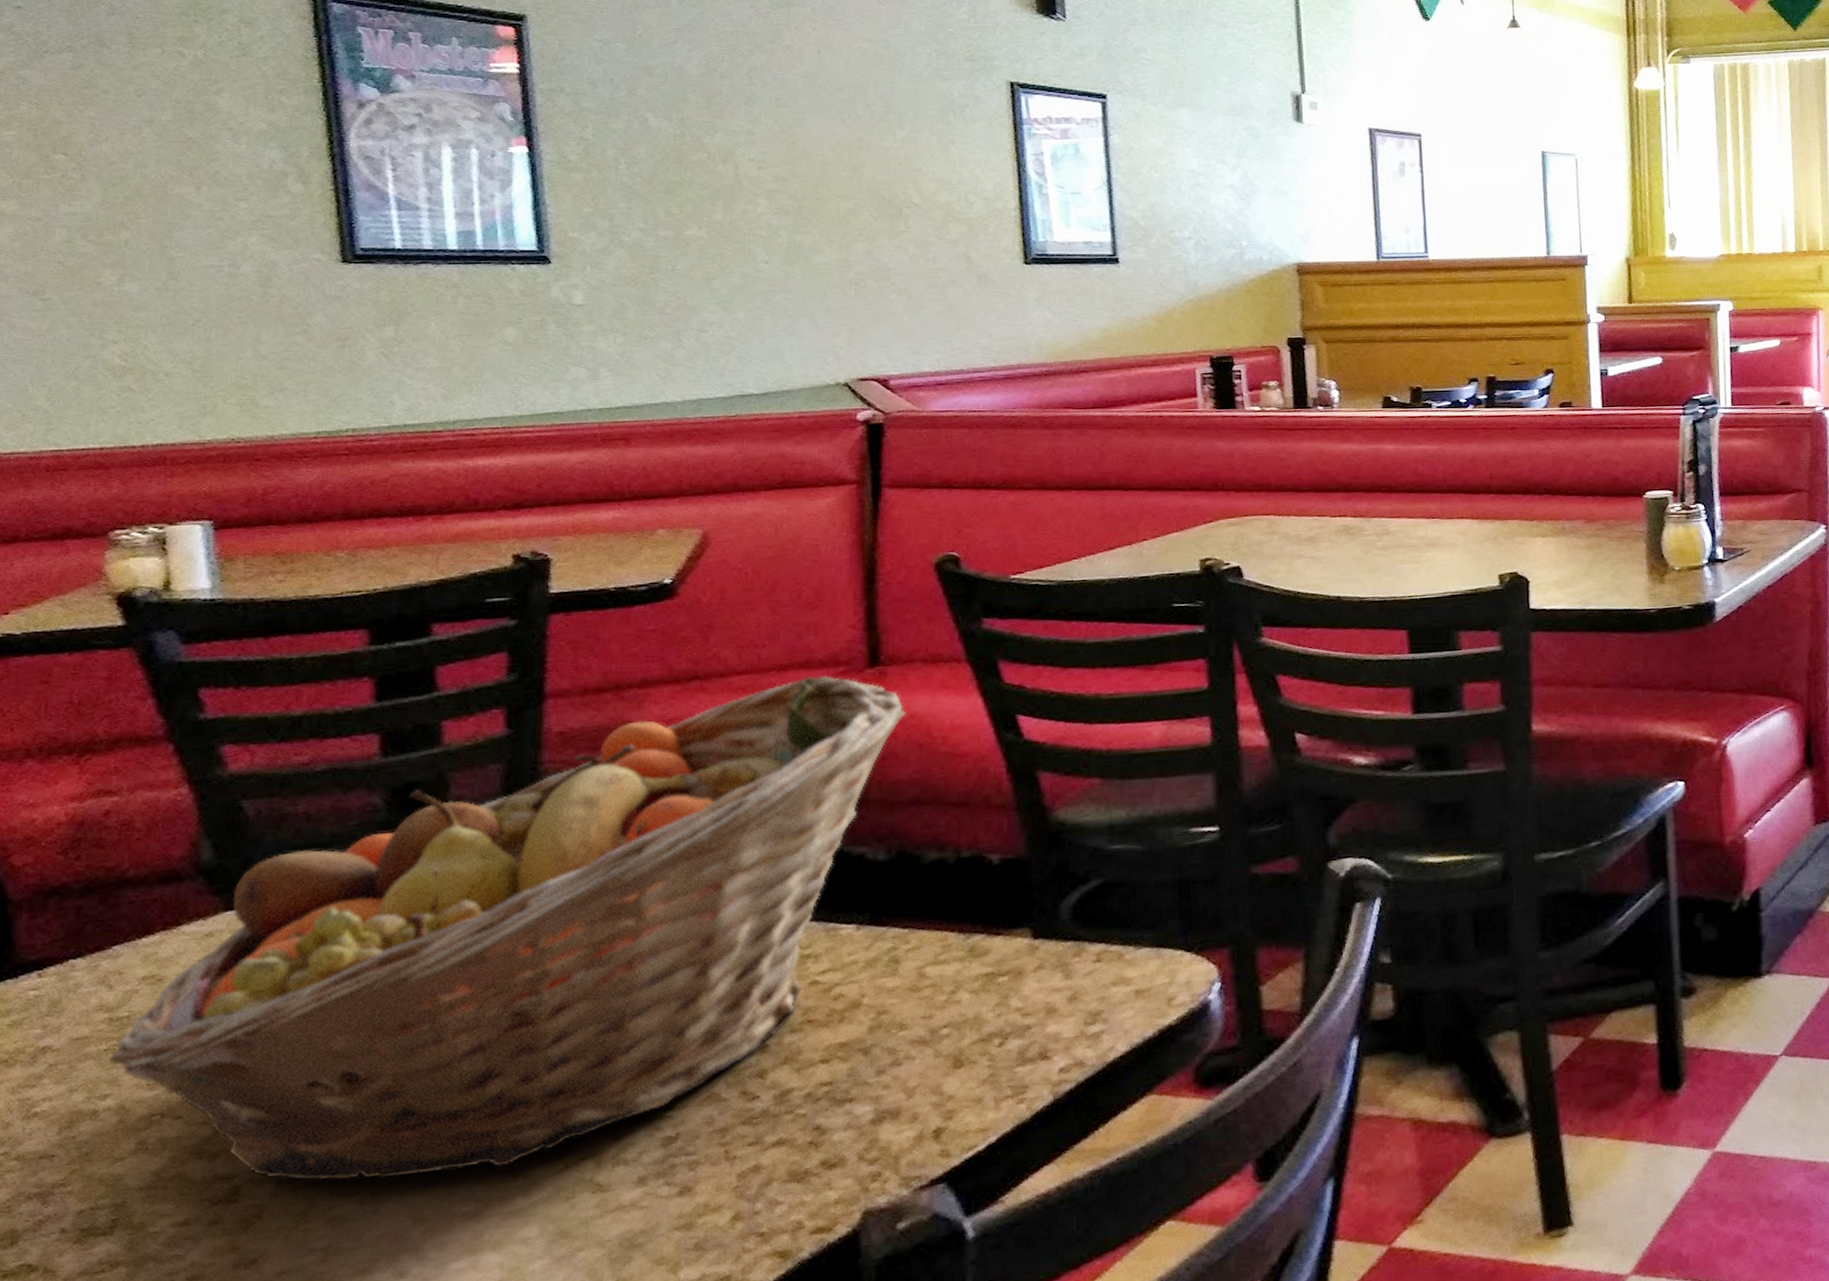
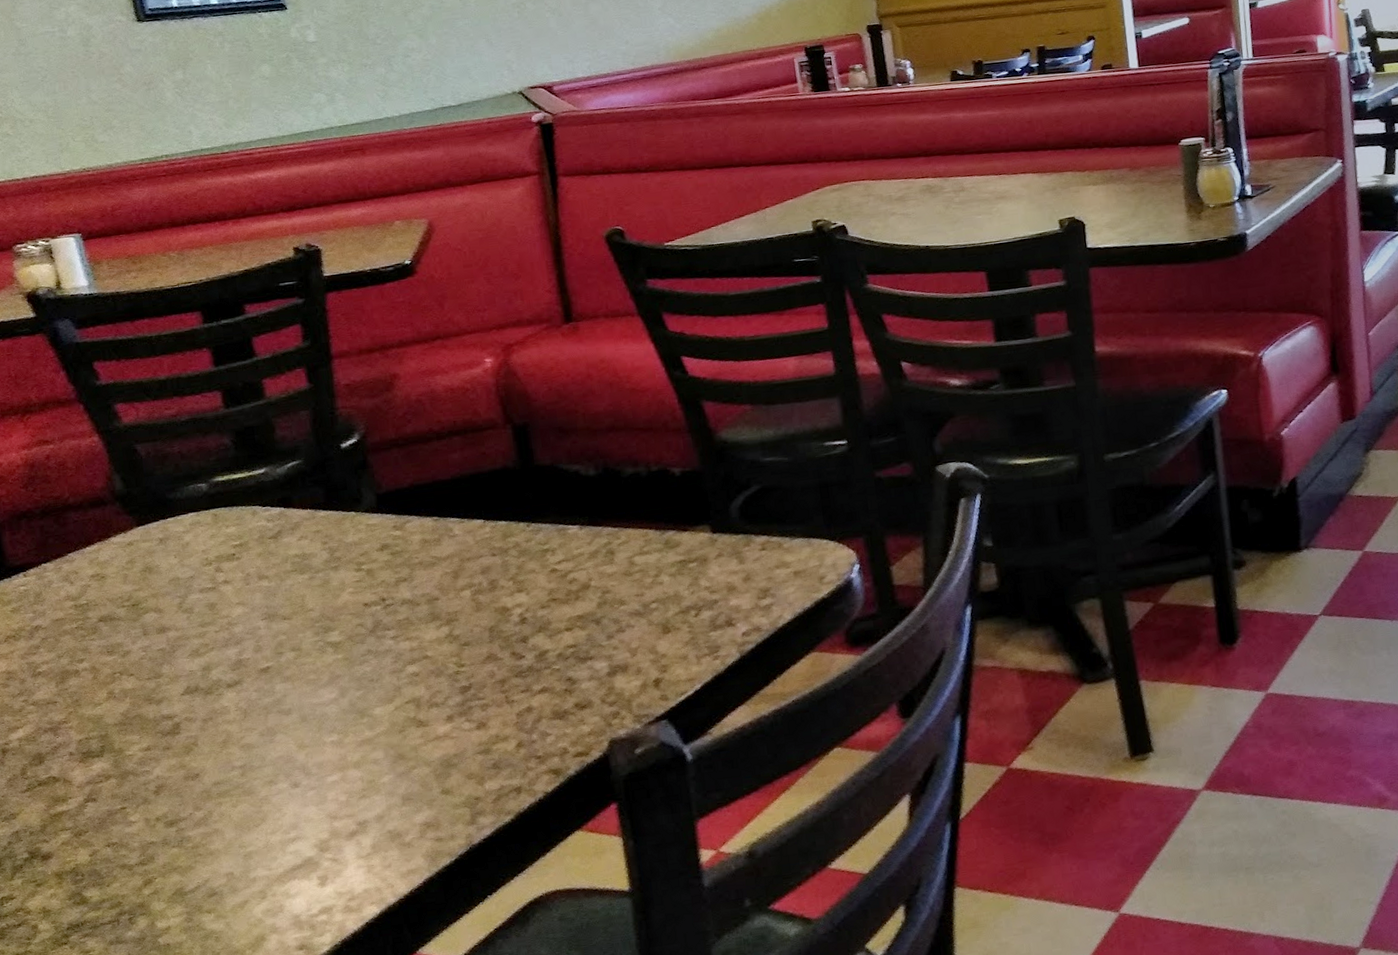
fruit basket: present [108,676,906,1182] -> none [79,332,597,720]

